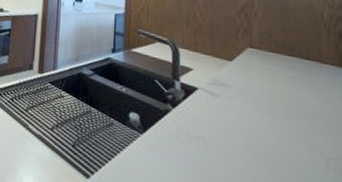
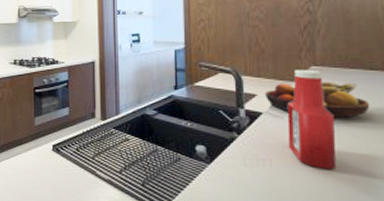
fruit bowl: none [200,61,308,107] -> present [264,81,370,119]
ketchup bottle: none [223,49,273,159] -> present [287,69,337,170]

